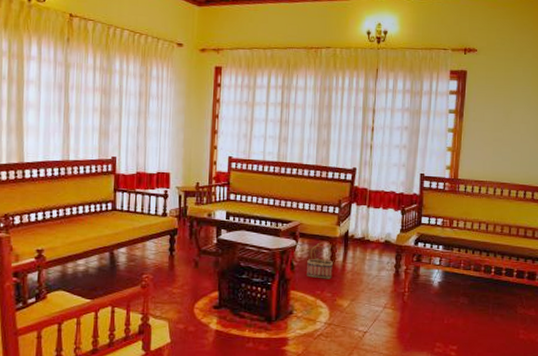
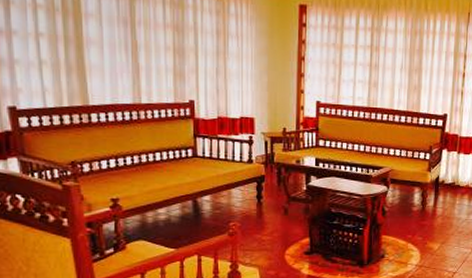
basket: present [307,242,333,279] -> none [398,188,424,224]

